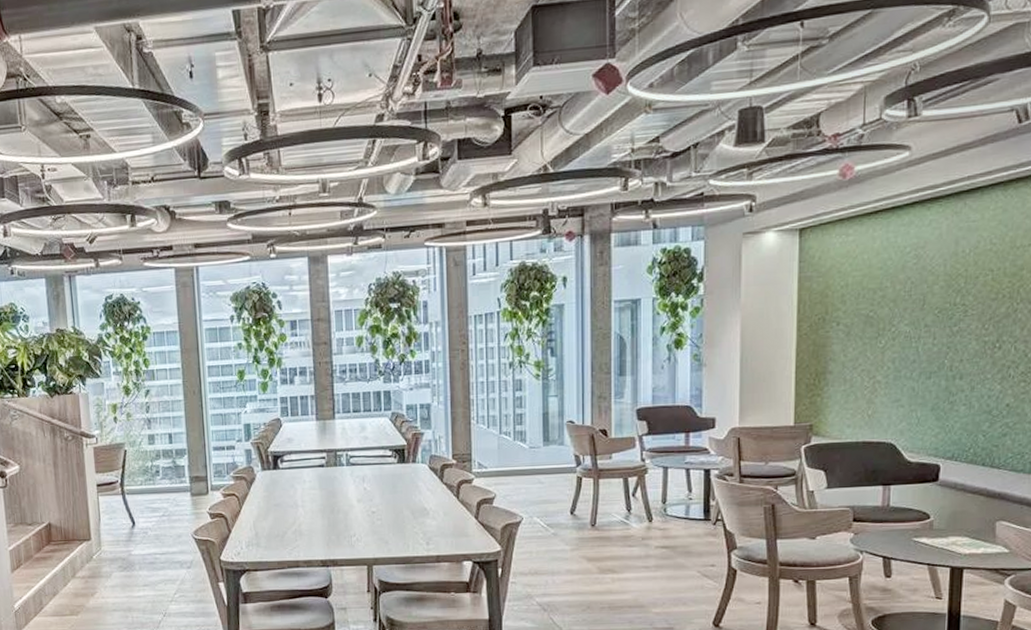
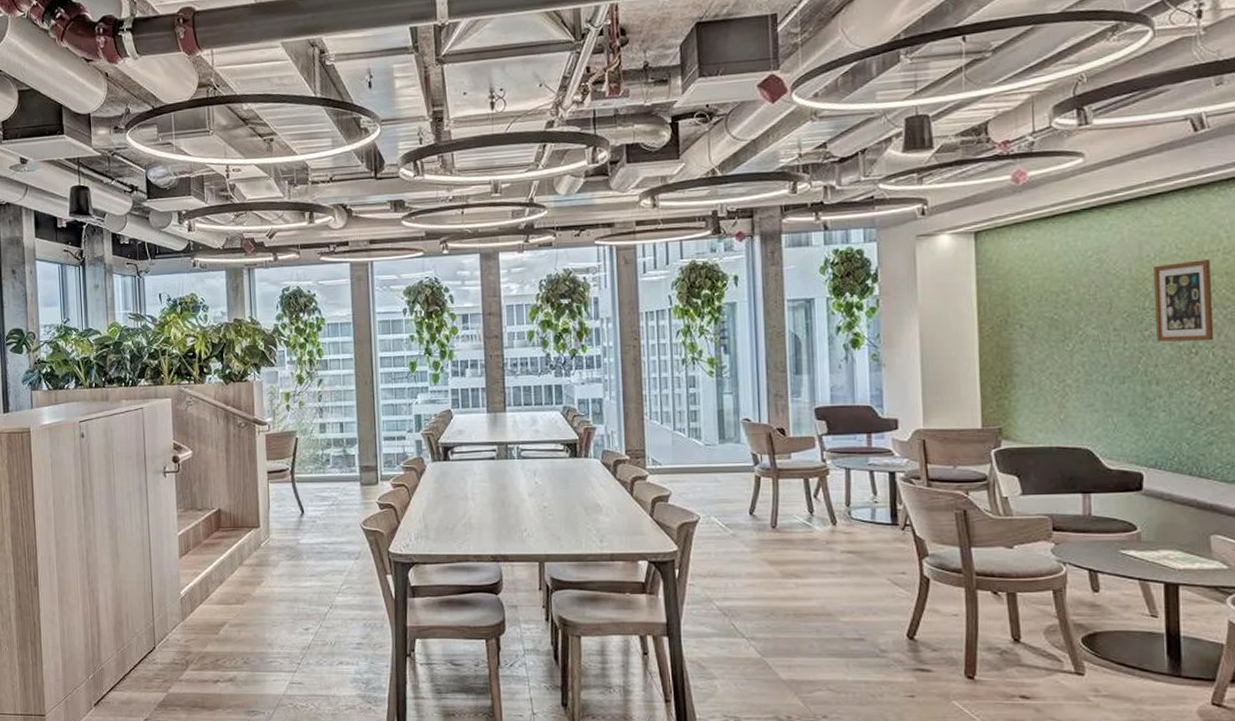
wall art: none [964,254,1021,337] -> present [1154,259,1214,342]

